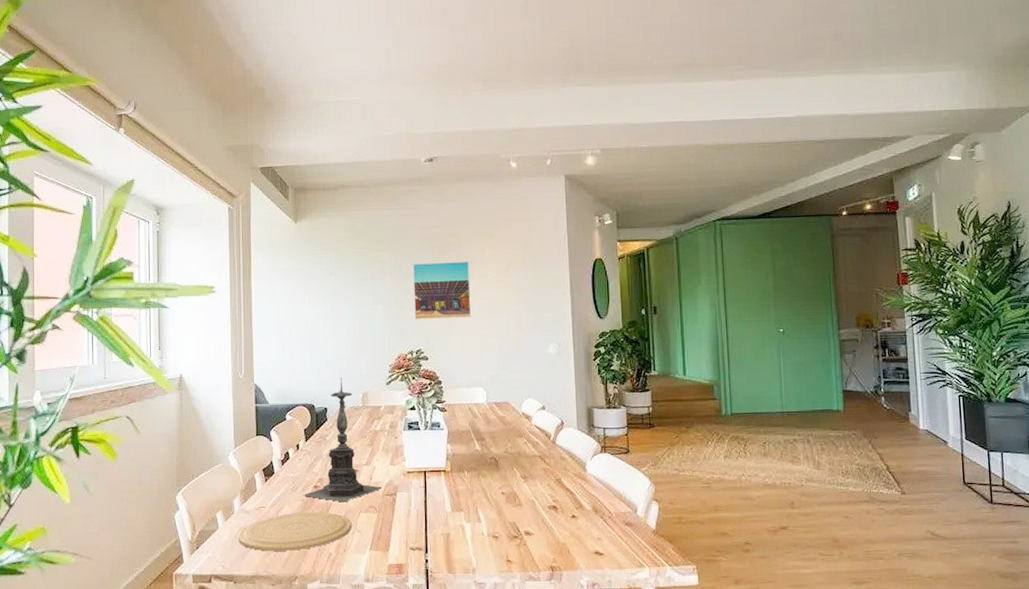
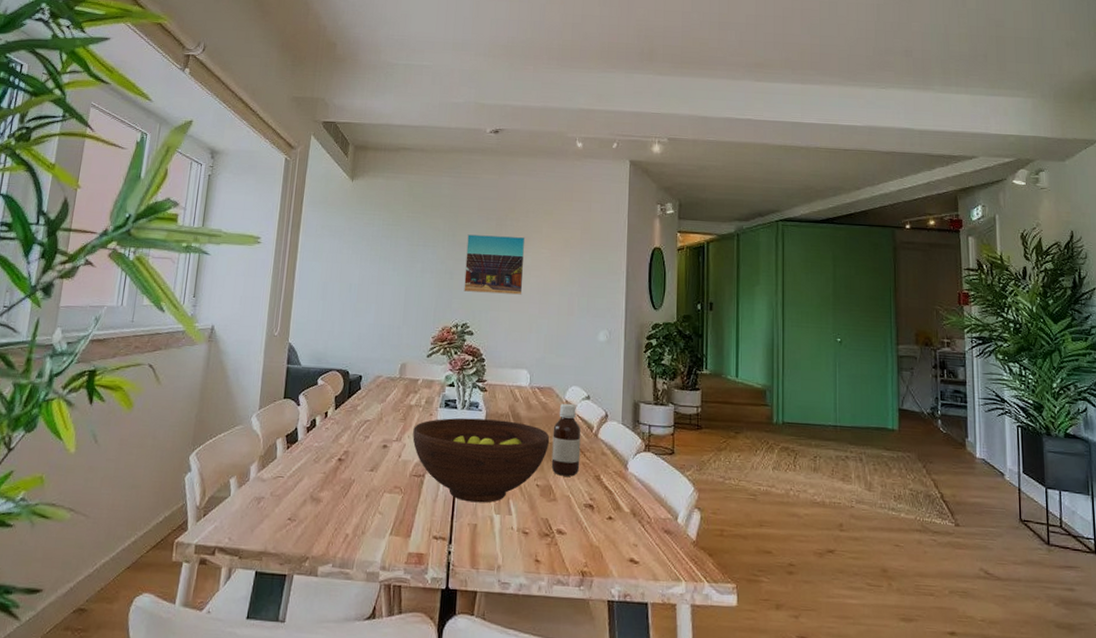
plate: present [238,511,352,551] -> none [250,485,374,528]
candle holder: present [304,377,382,502] -> none [326,345,410,480]
fruit bowl: none [381,436,511,514] -> present [413,418,550,503]
bottle: none [512,415,541,482] -> present [551,403,581,477]

